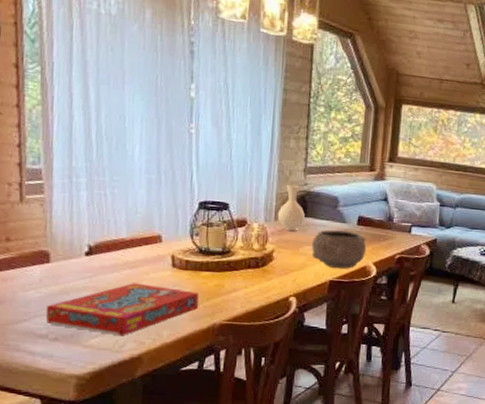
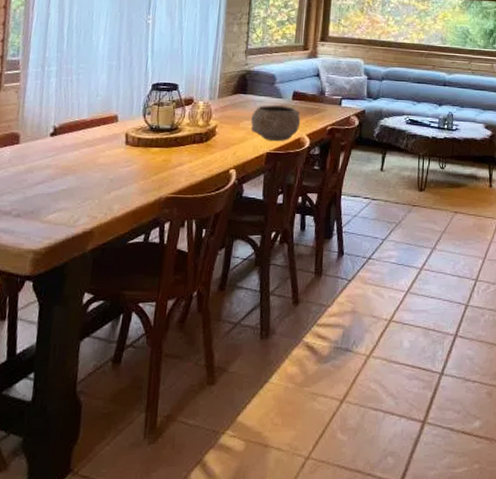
snack box: present [45,283,200,336] -> none [11,160,149,211]
vase: present [277,184,305,231] -> none [220,65,245,107]

